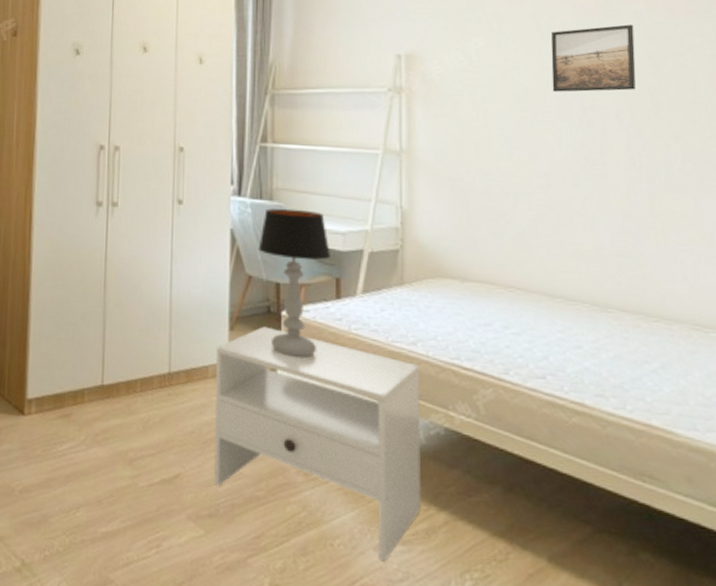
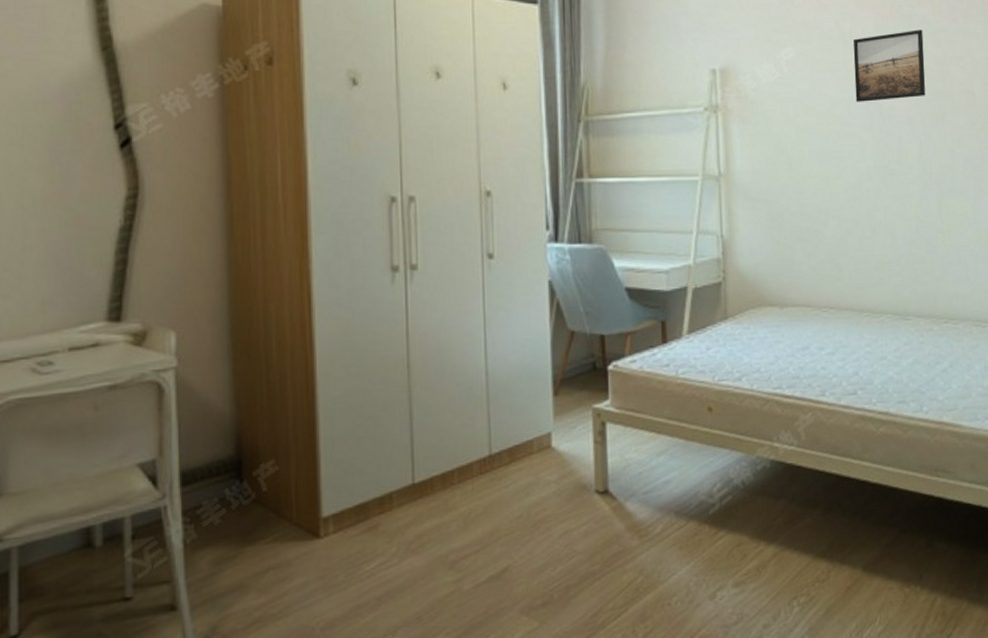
nightstand: present [214,326,421,562] -> none [540,385,752,609]
table lamp: present [258,207,332,357] -> none [579,250,656,413]

